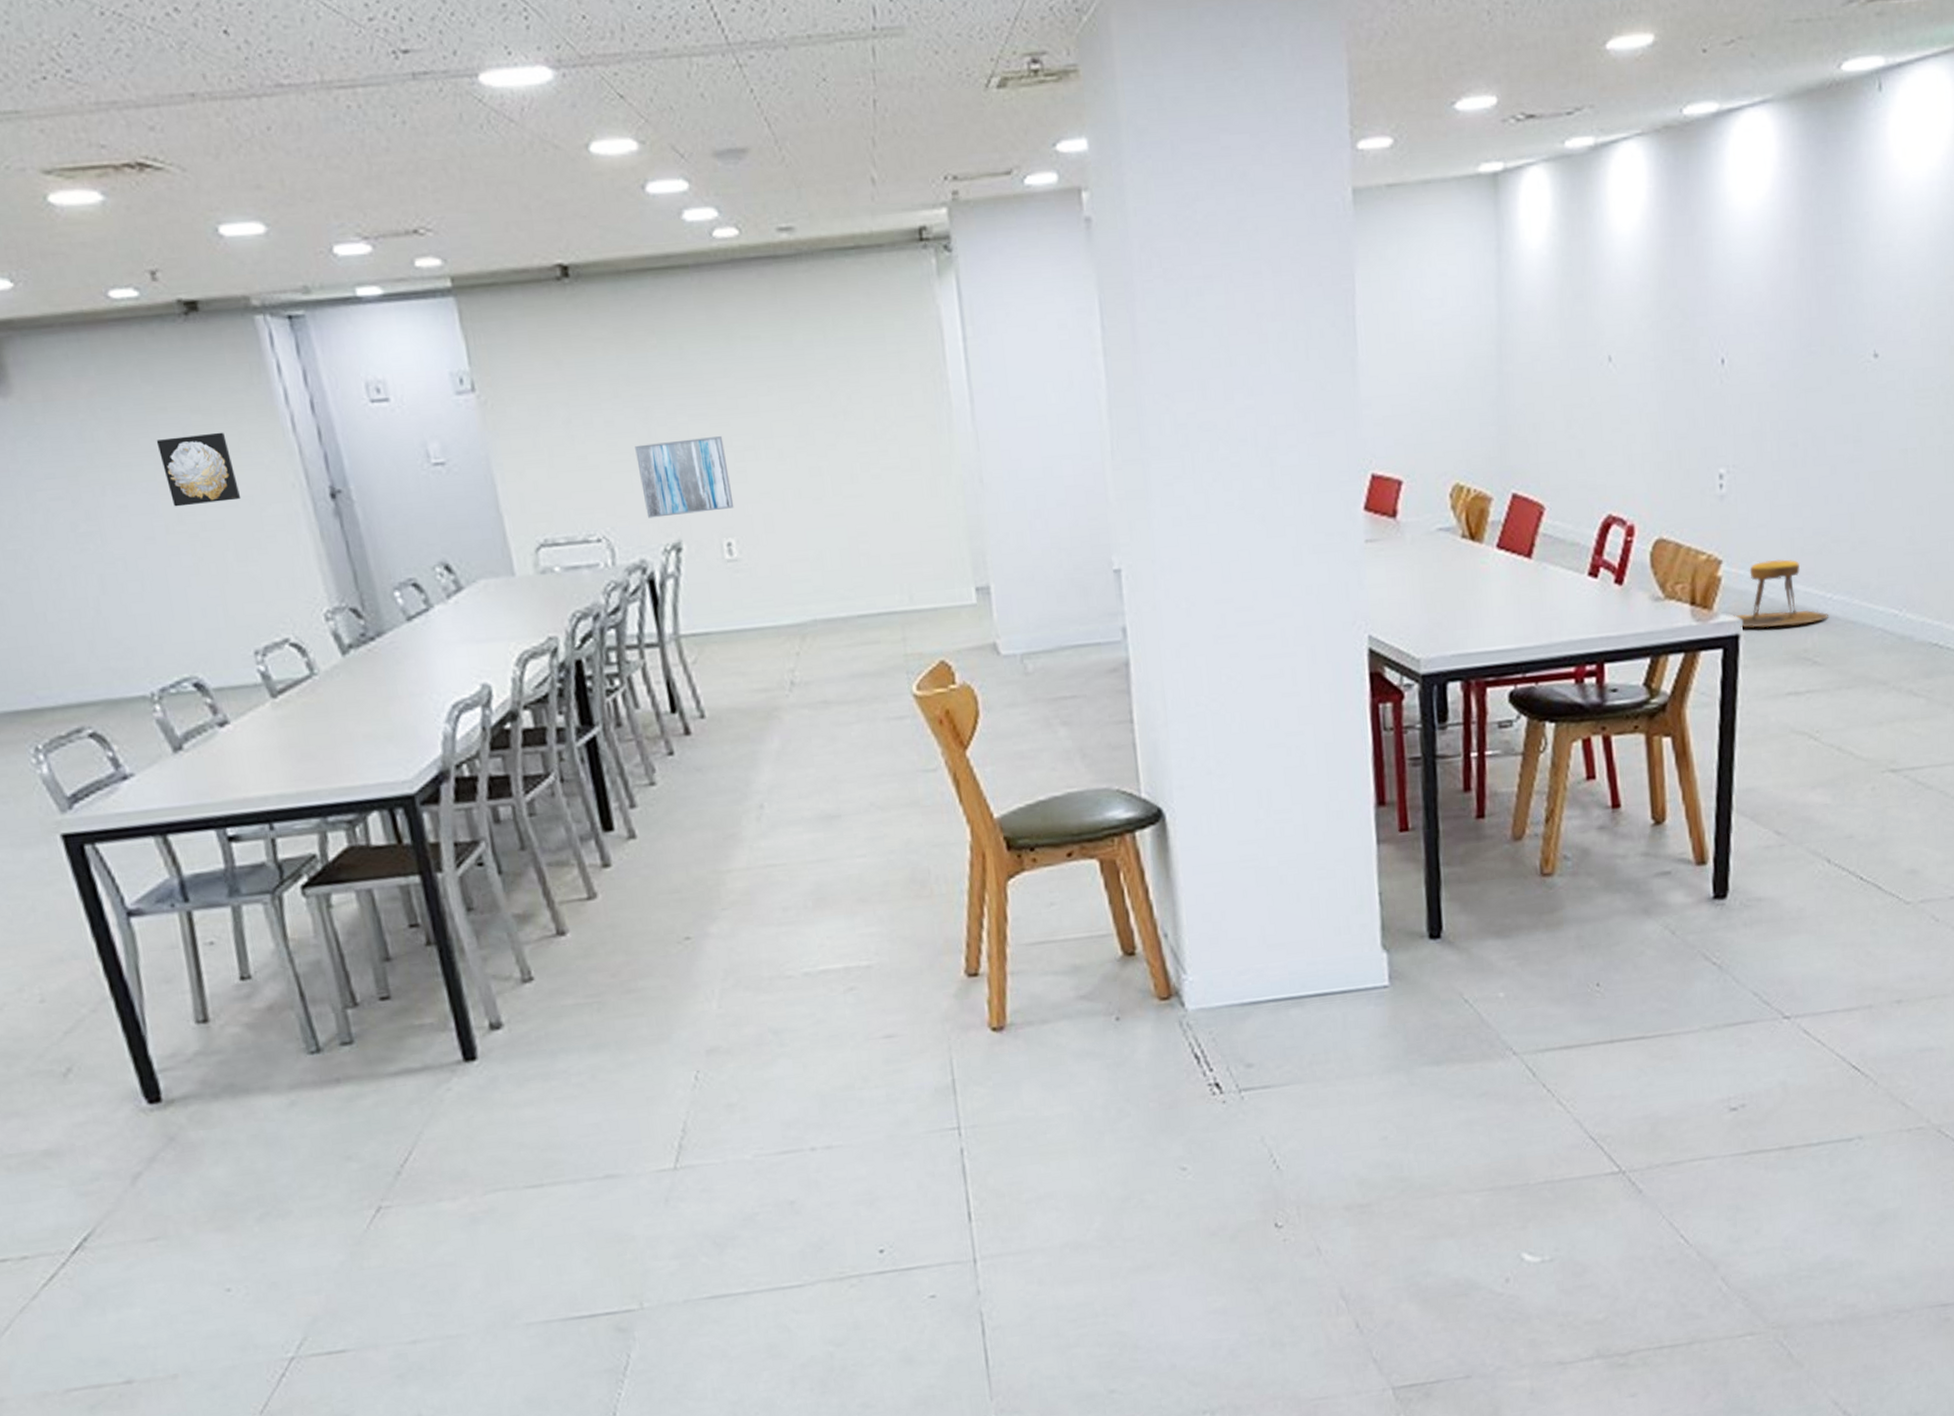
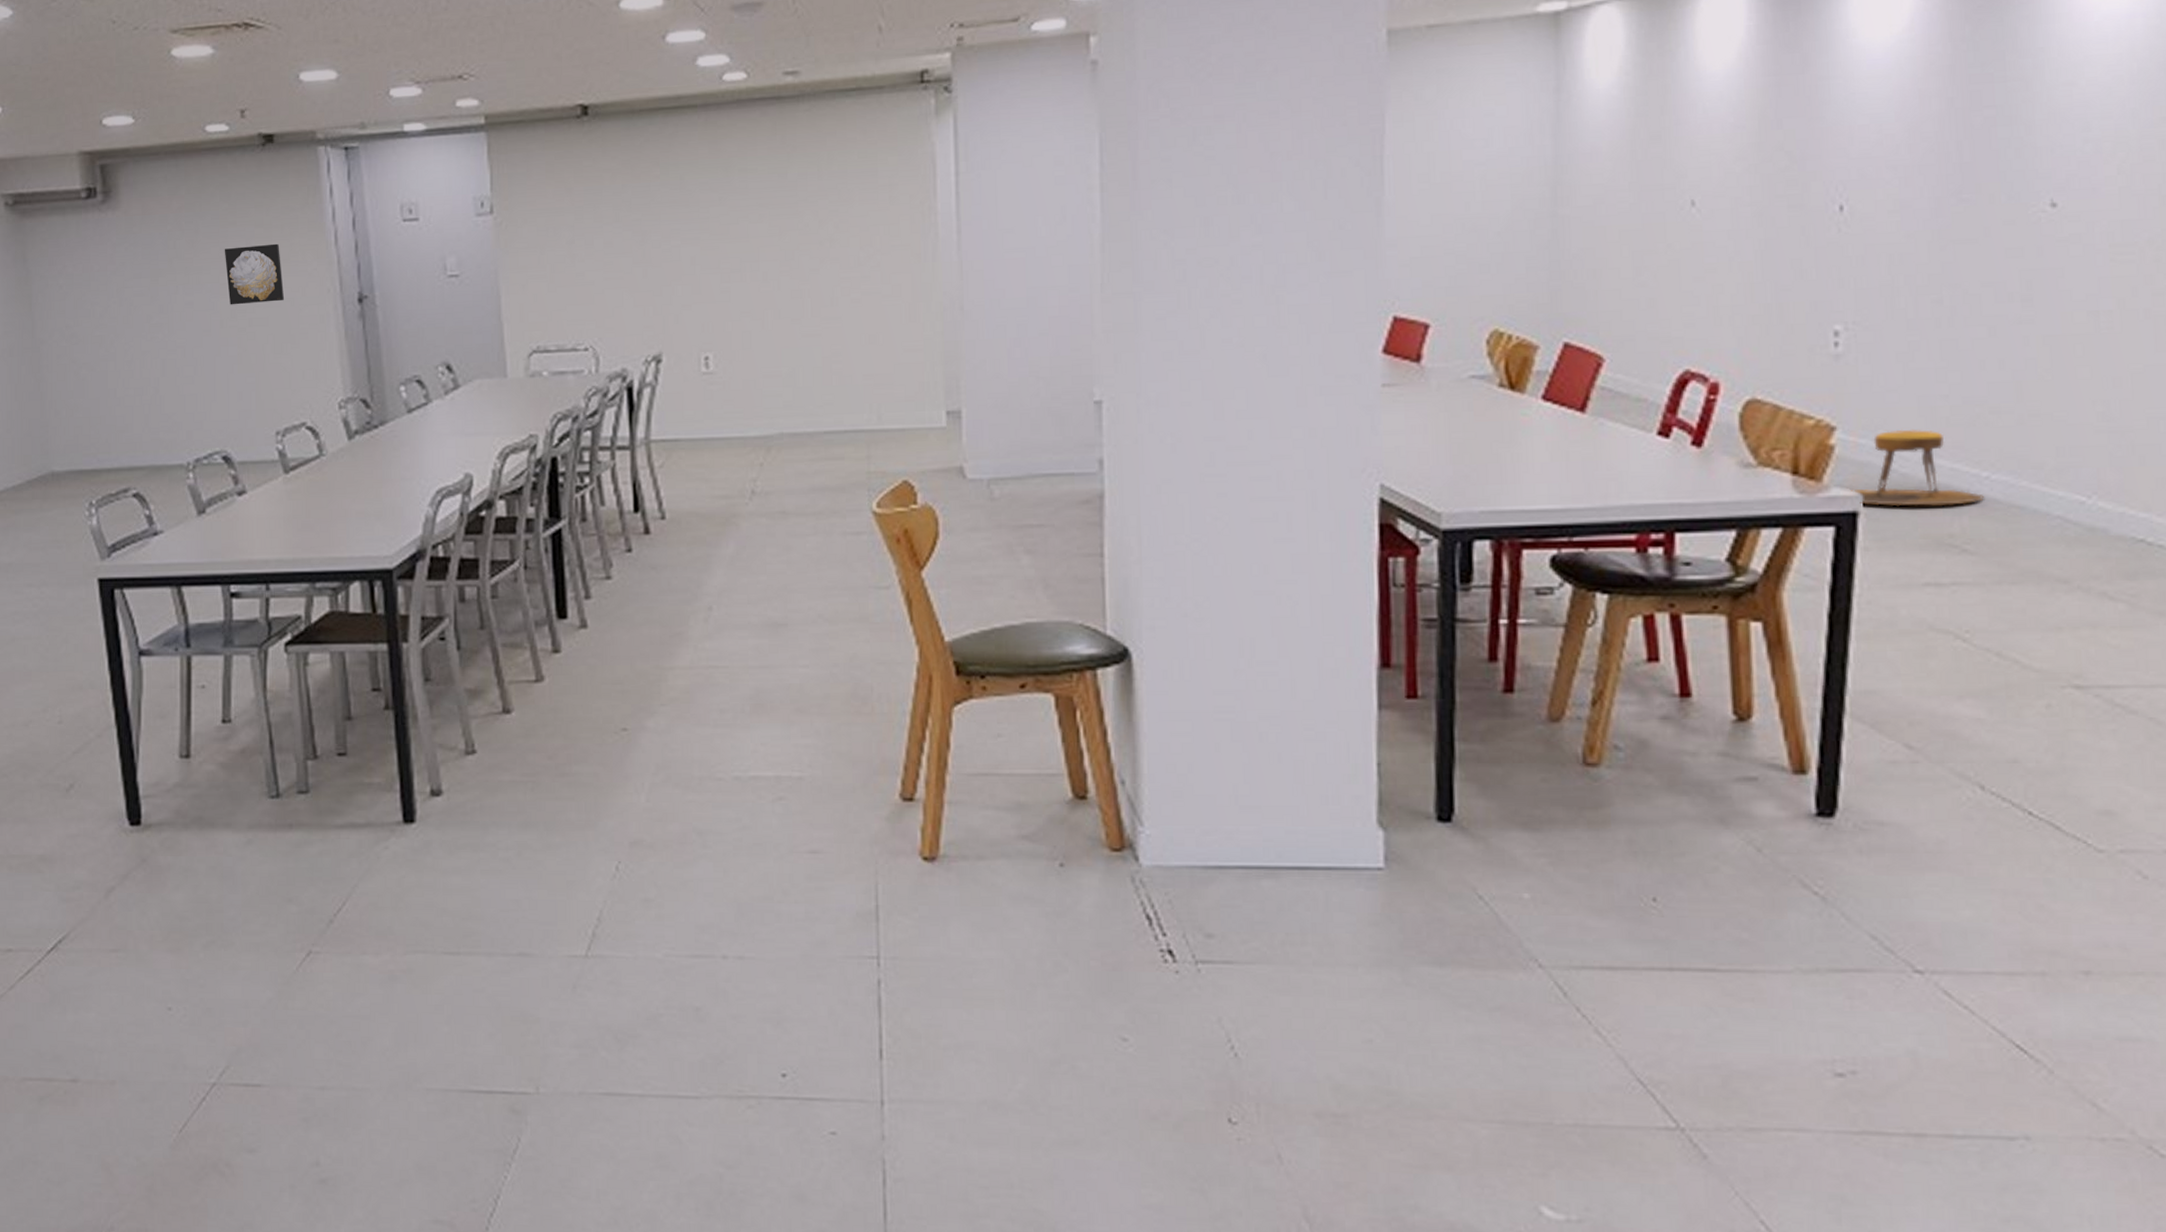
wall art: present [635,436,734,518] -> none [629,259,715,331]

